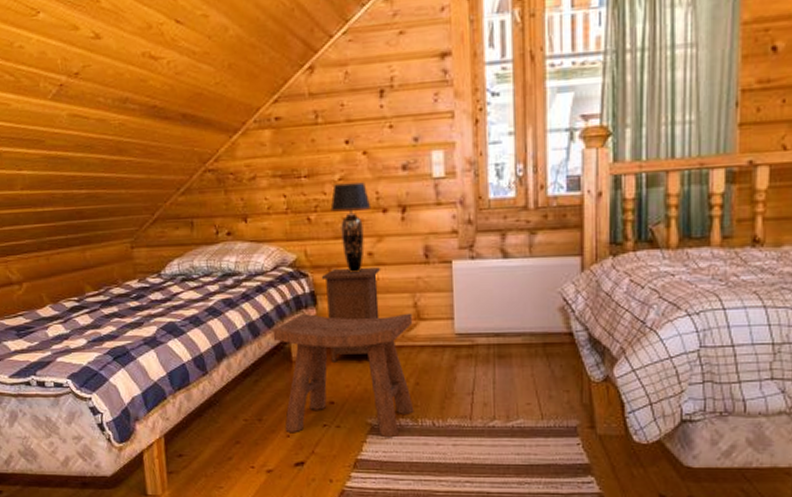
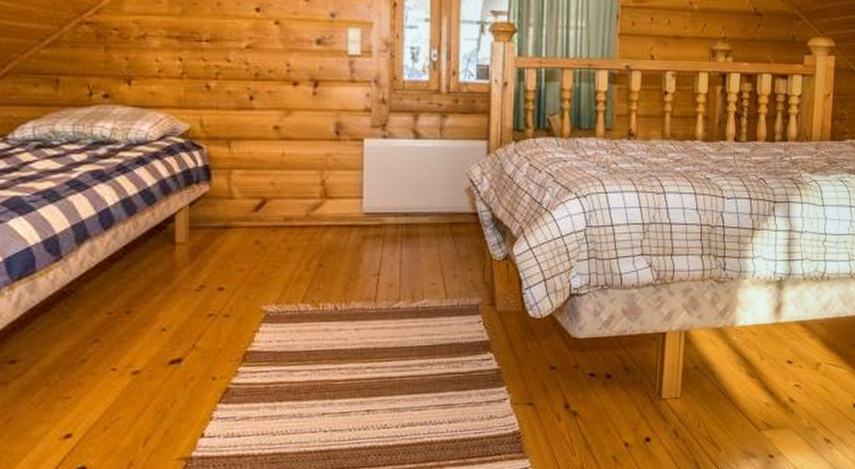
stool: present [272,313,414,438] -> none [153,188,319,326]
nightstand: present [321,268,380,362] -> none [218,142,286,244]
table lamp: present [330,182,372,274] -> none [234,52,281,147]

